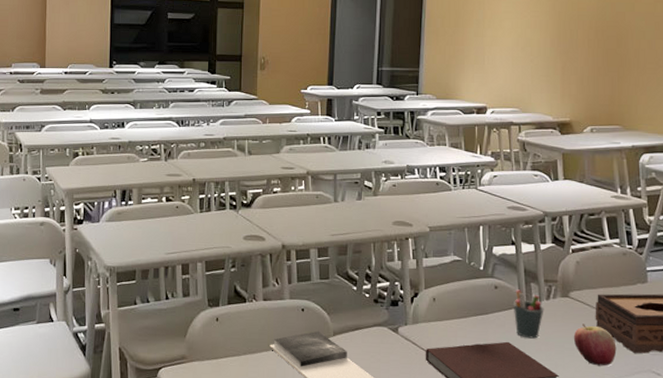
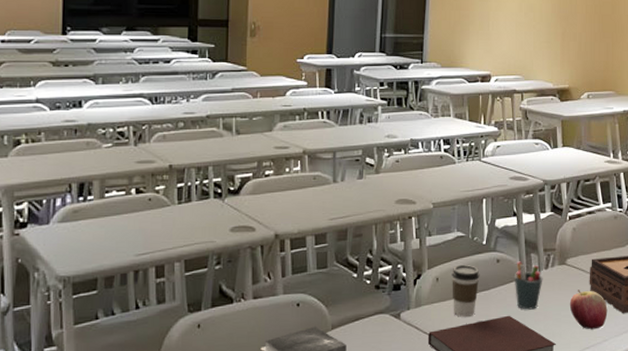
coffee cup: none [448,287,477,338] -> present [452,264,480,317]

